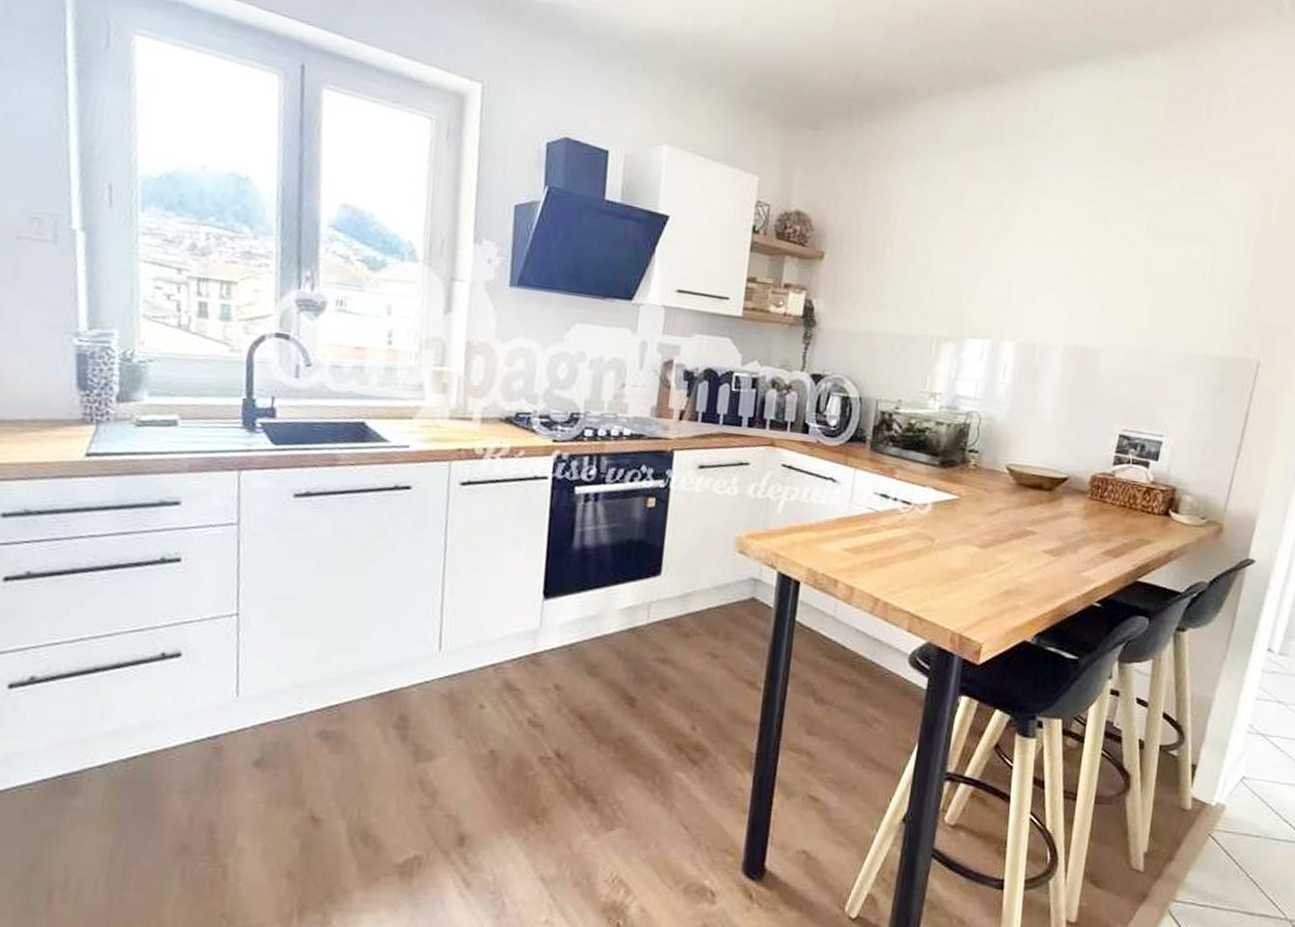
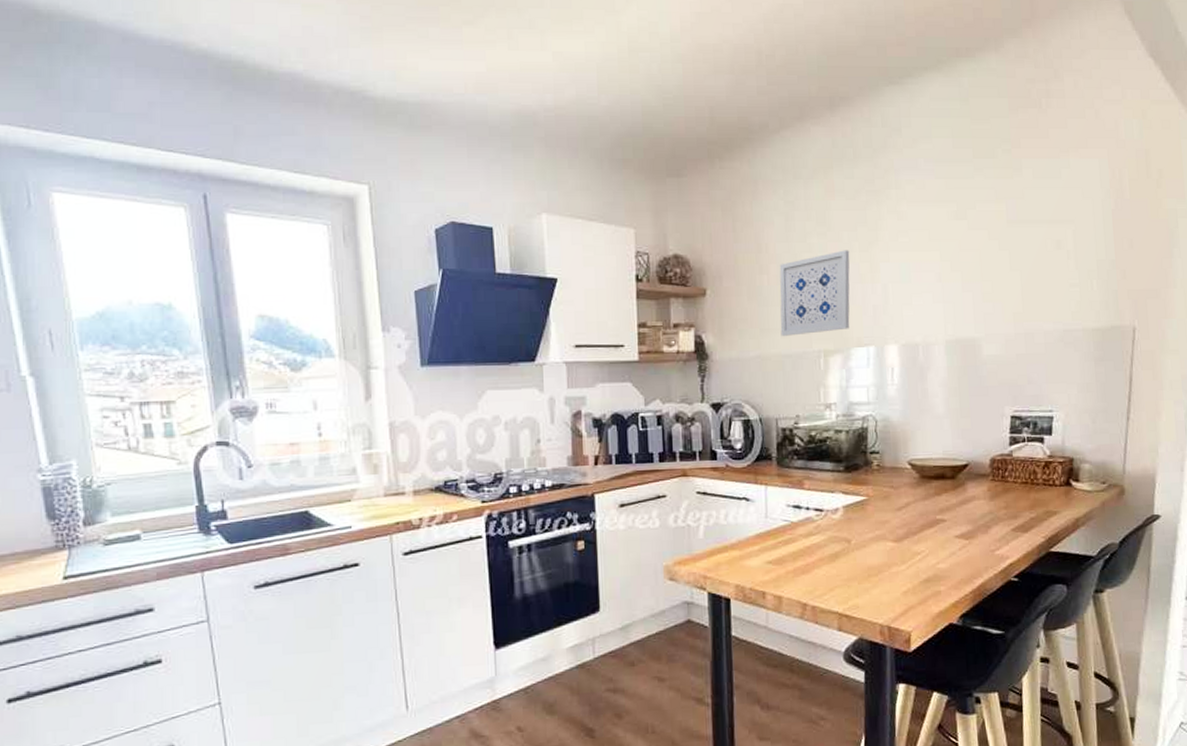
wall art: none [895,234,980,318] -> present [779,250,850,336]

